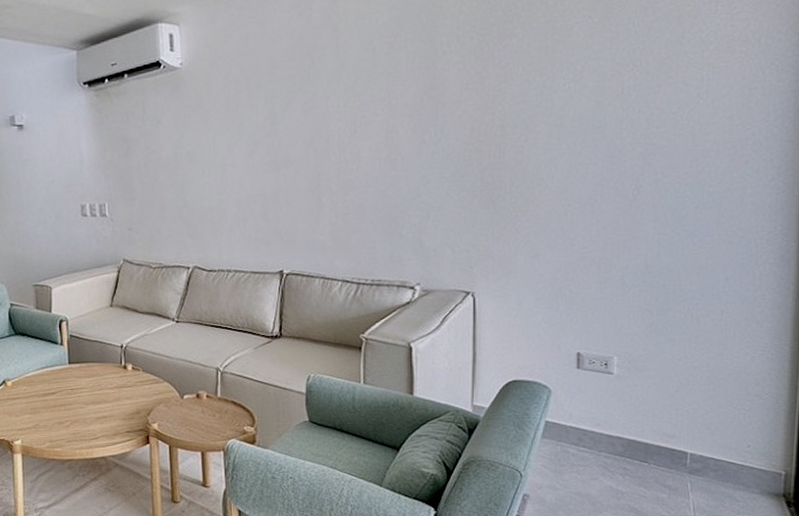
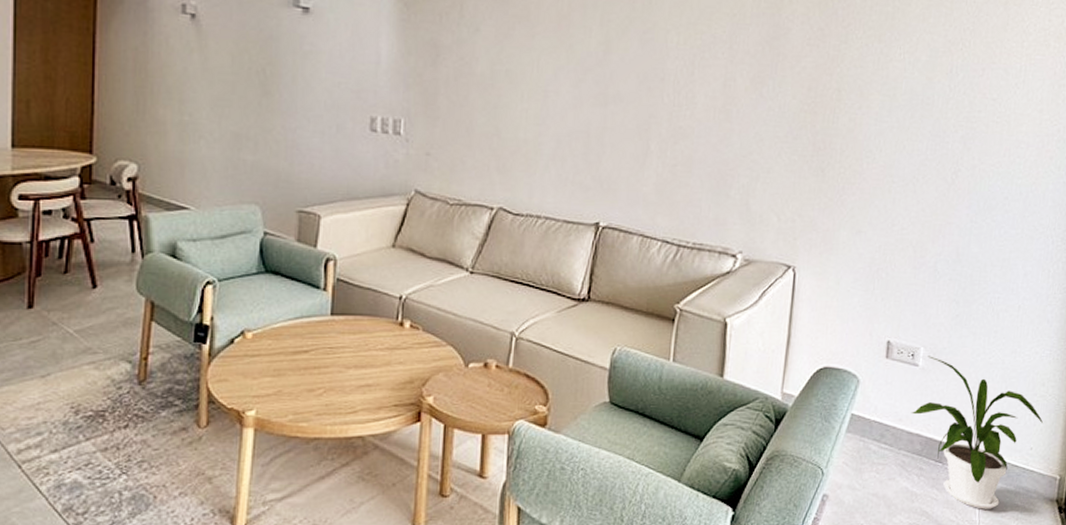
house plant: none [609,364,760,505] -> present [911,356,1043,509]

